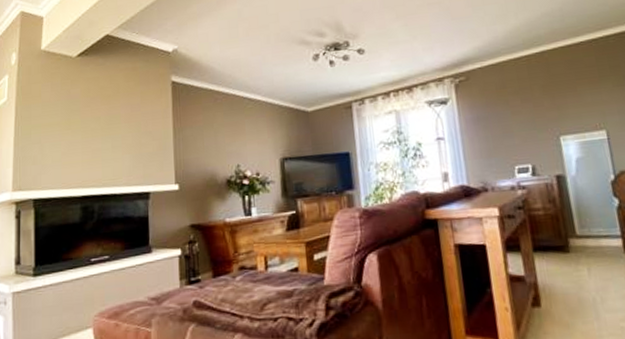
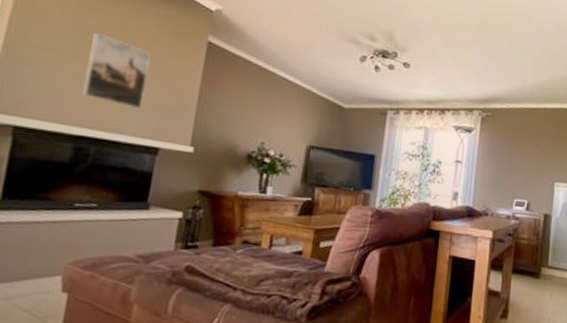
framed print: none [78,99,129,161] -> present [81,32,151,109]

